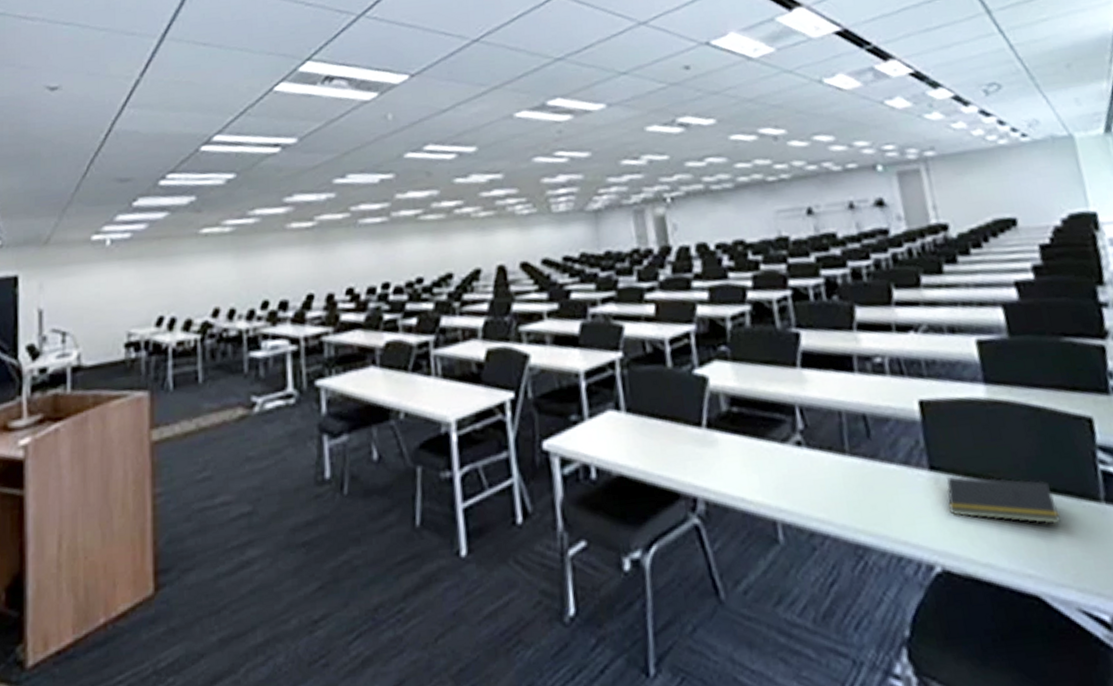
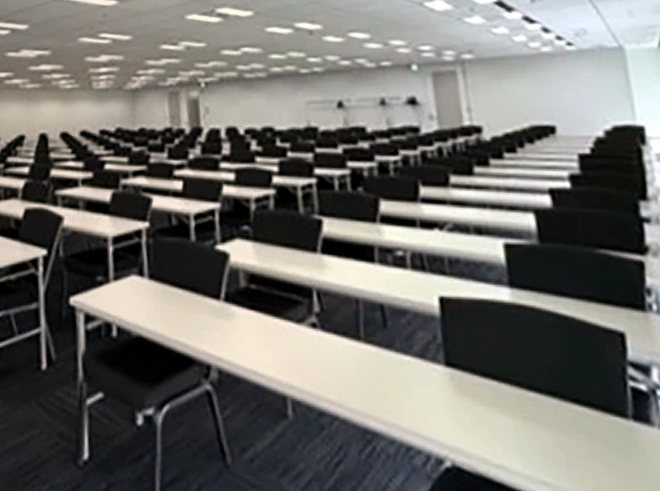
notepad: present [946,475,1061,525] -> none [462,374,583,436]

